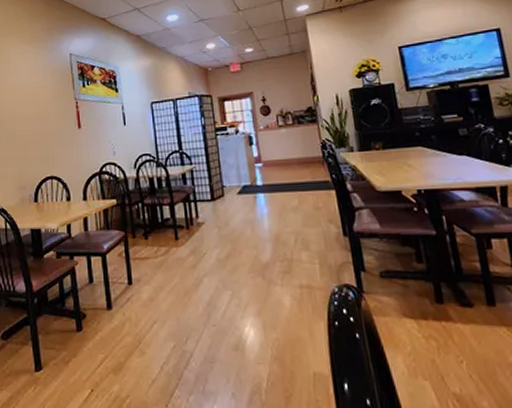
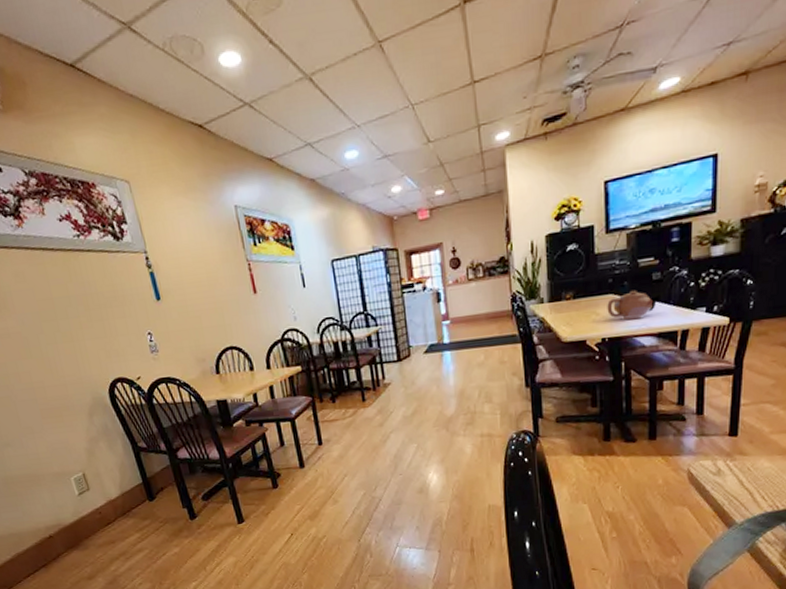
teapot: none [417,144,470,173] -> present [607,290,659,321]

